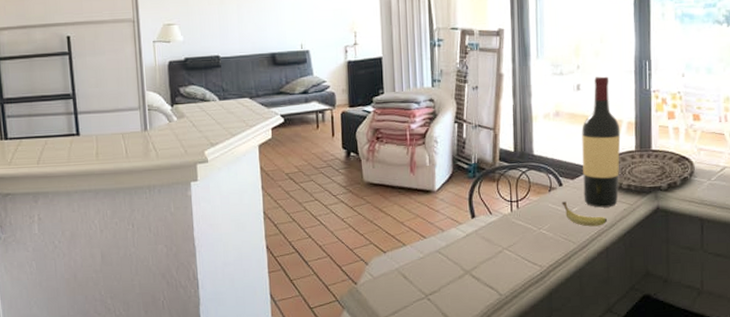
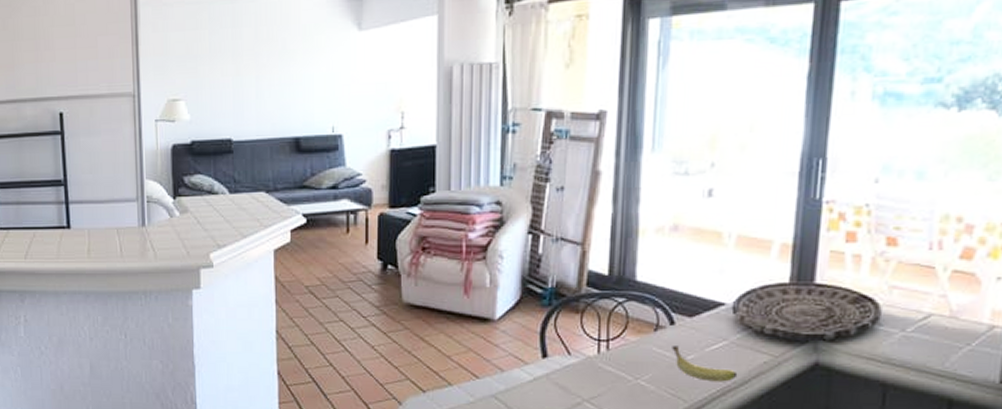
wine bottle: present [582,75,621,208] -> none [705,177,769,358]

